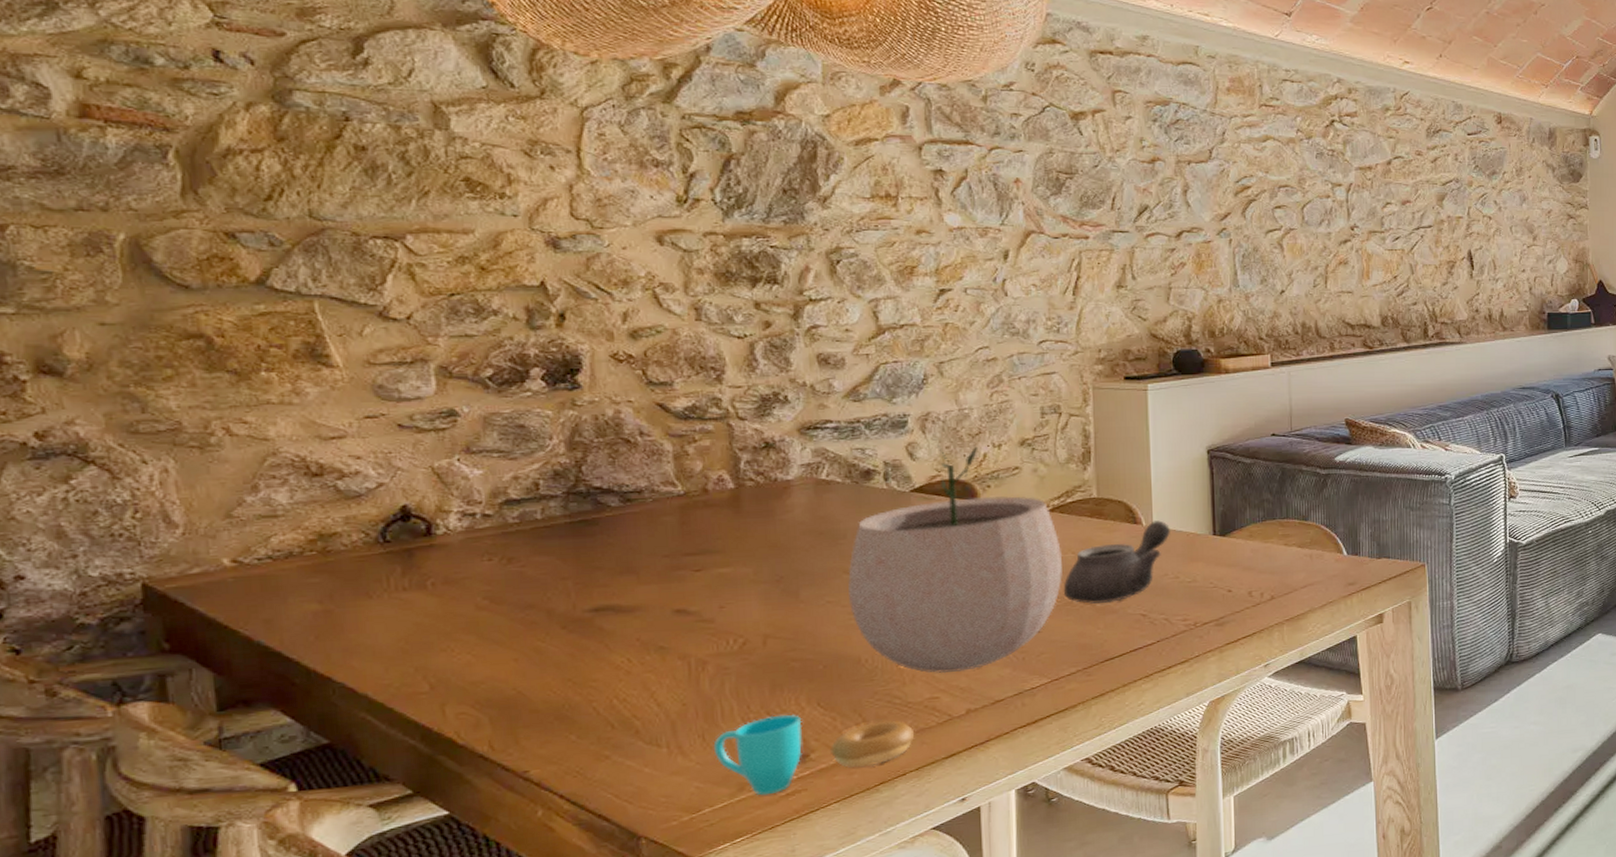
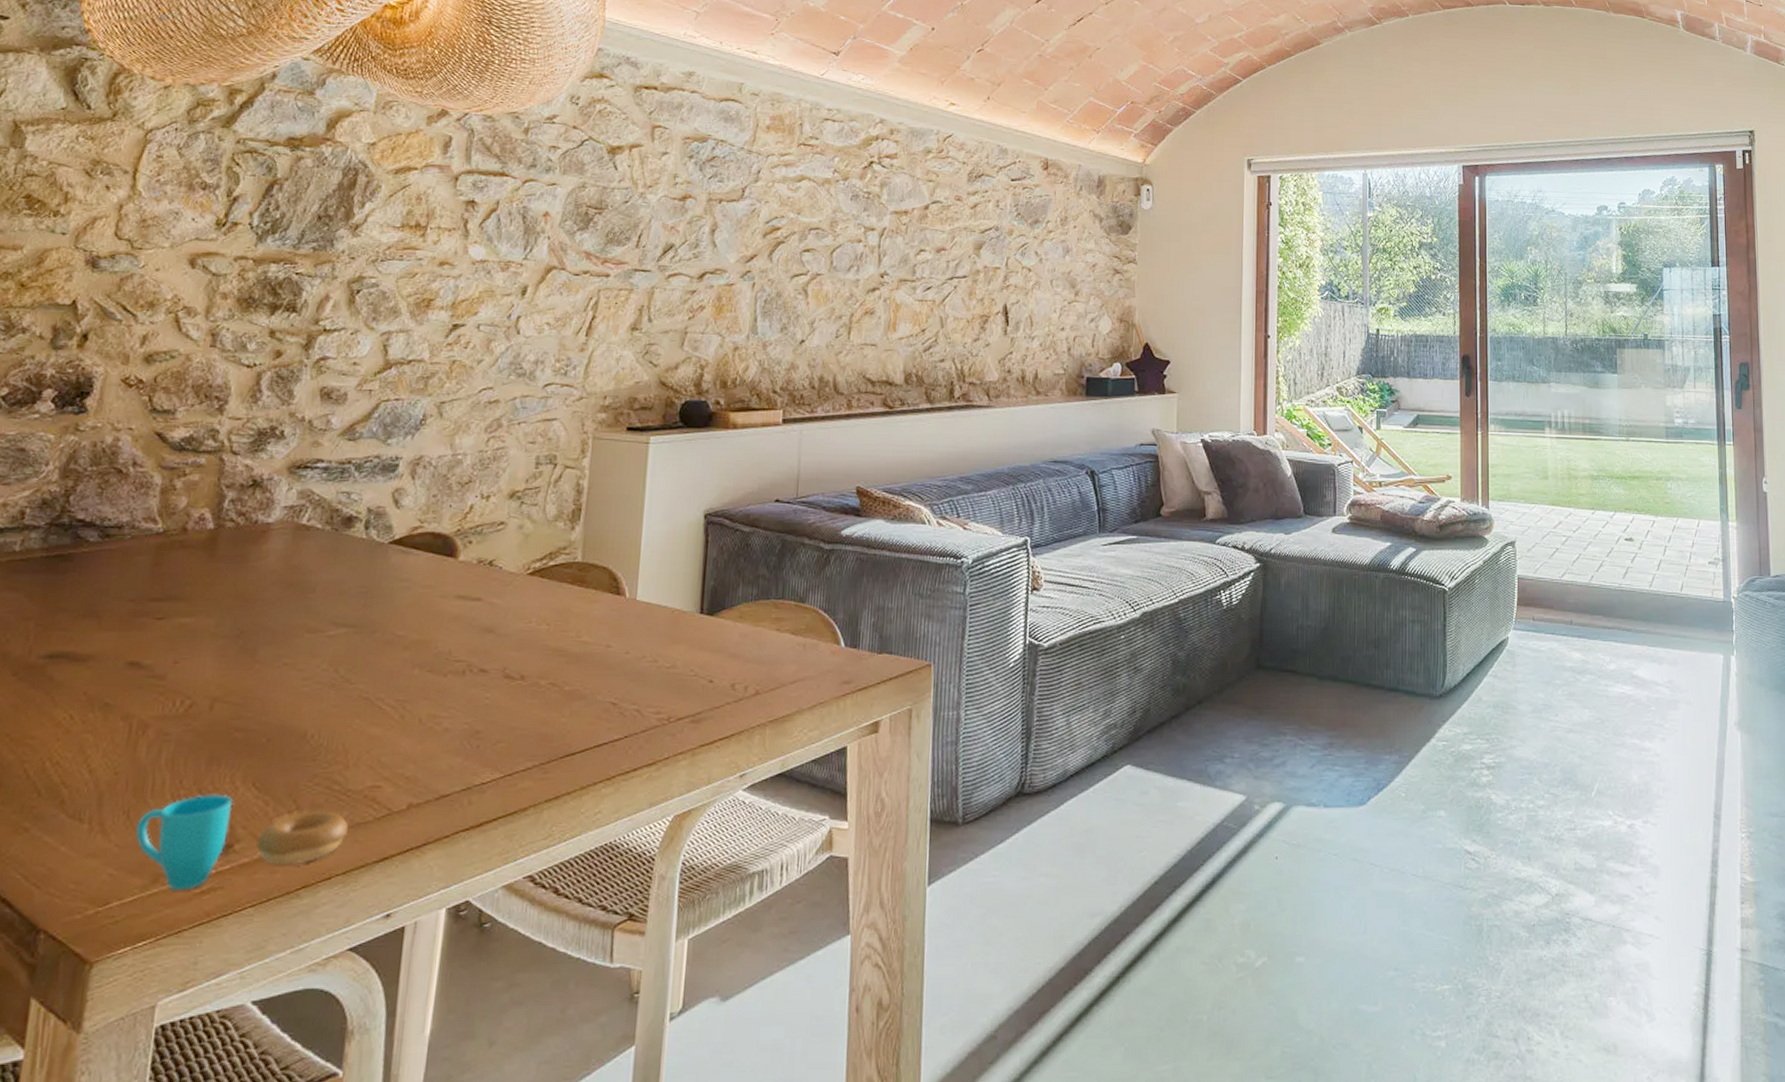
plant pot: present [848,444,1063,674] -> none [305,492,537,758]
teapot: present [1063,520,1170,604] -> none [531,592,655,686]

